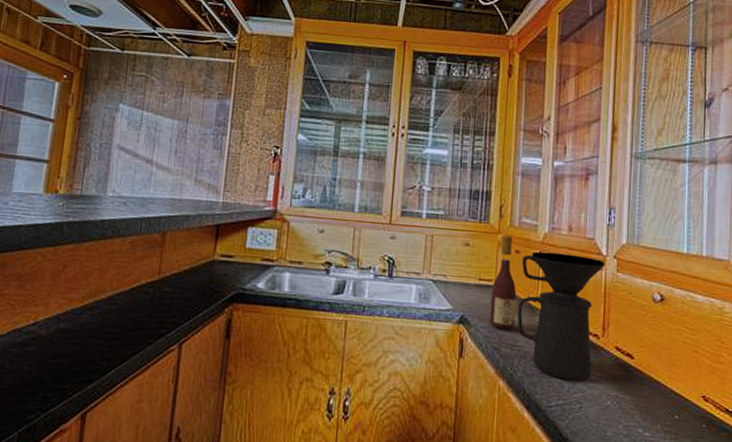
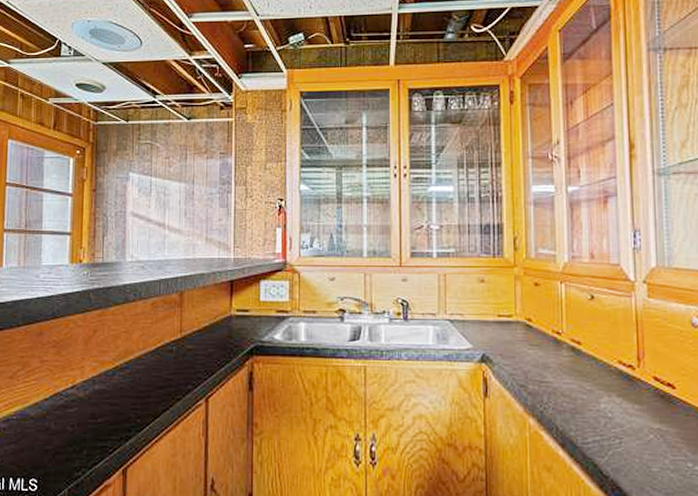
wine bottle: present [489,235,517,329] -> none [512,268,540,365]
coffee maker: present [517,251,605,381] -> none [542,282,634,415]

